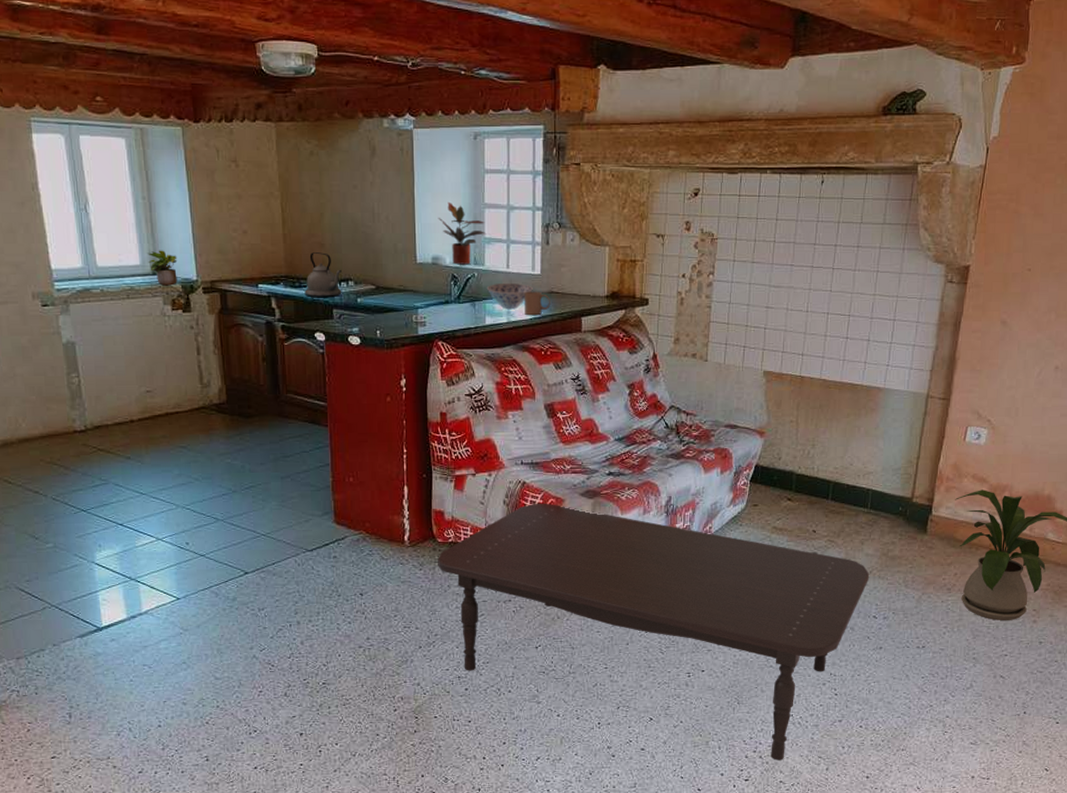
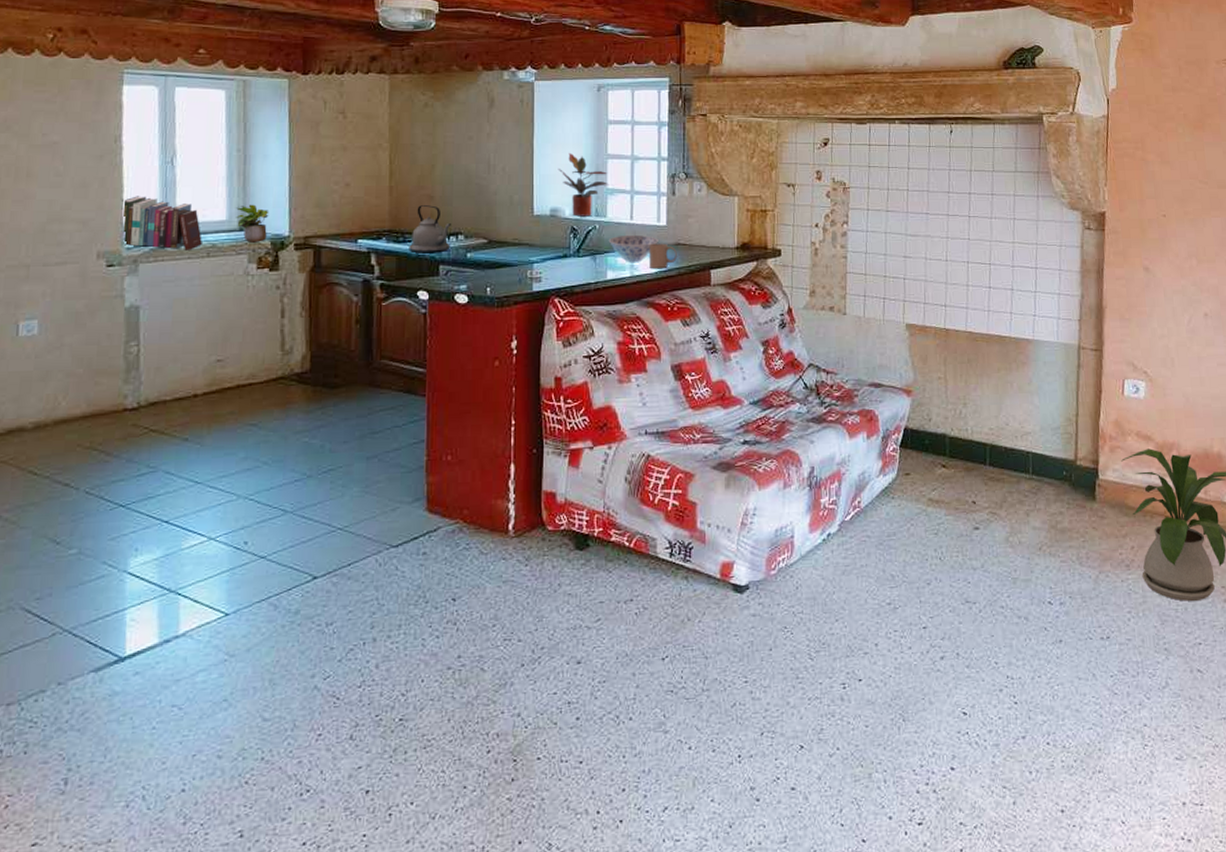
books: none [46,241,122,292] -> present [122,196,202,250]
coffee table: present [438,503,870,761] -> none [547,478,1040,795]

